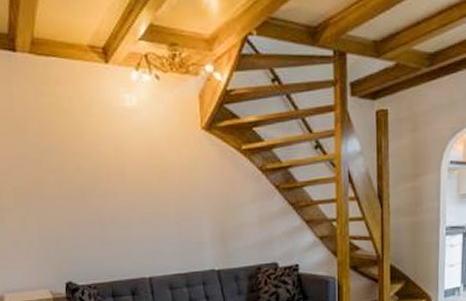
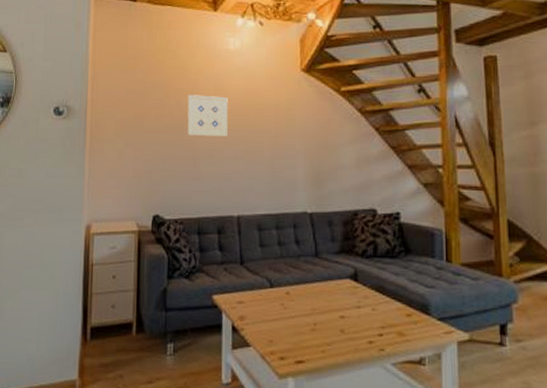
wall art: none [87,157,132,202] -> present [187,95,228,137]

